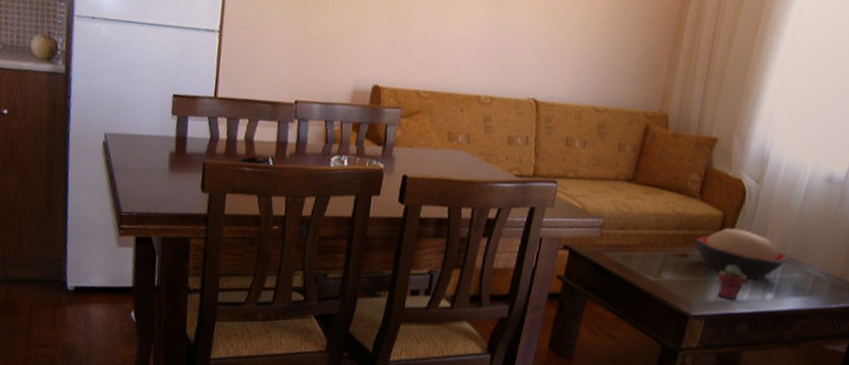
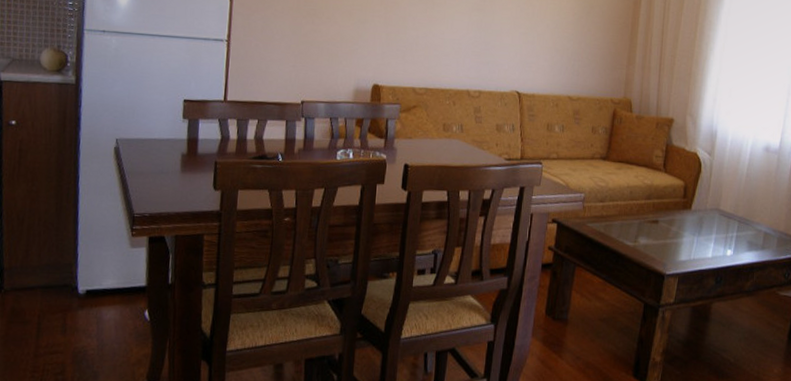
decorative bowl: present [695,228,788,281] -> none [663,195,741,239]
potted succulent: present [718,264,747,300] -> none [685,227,709,258]

